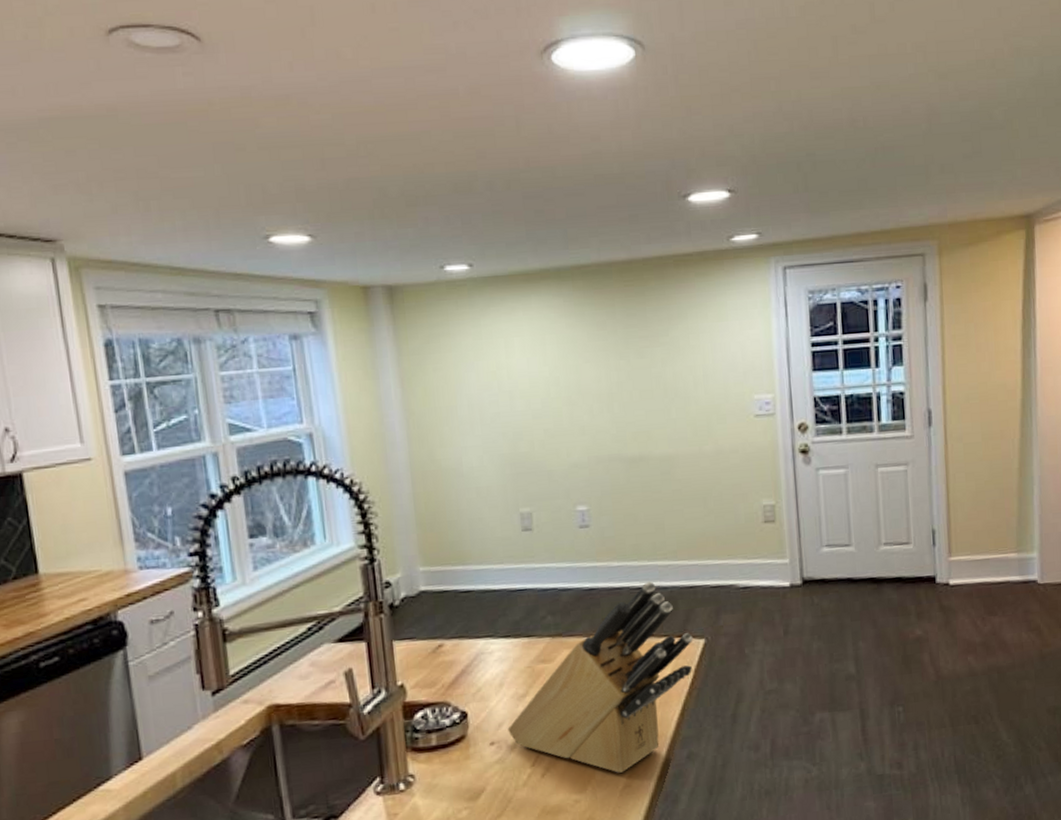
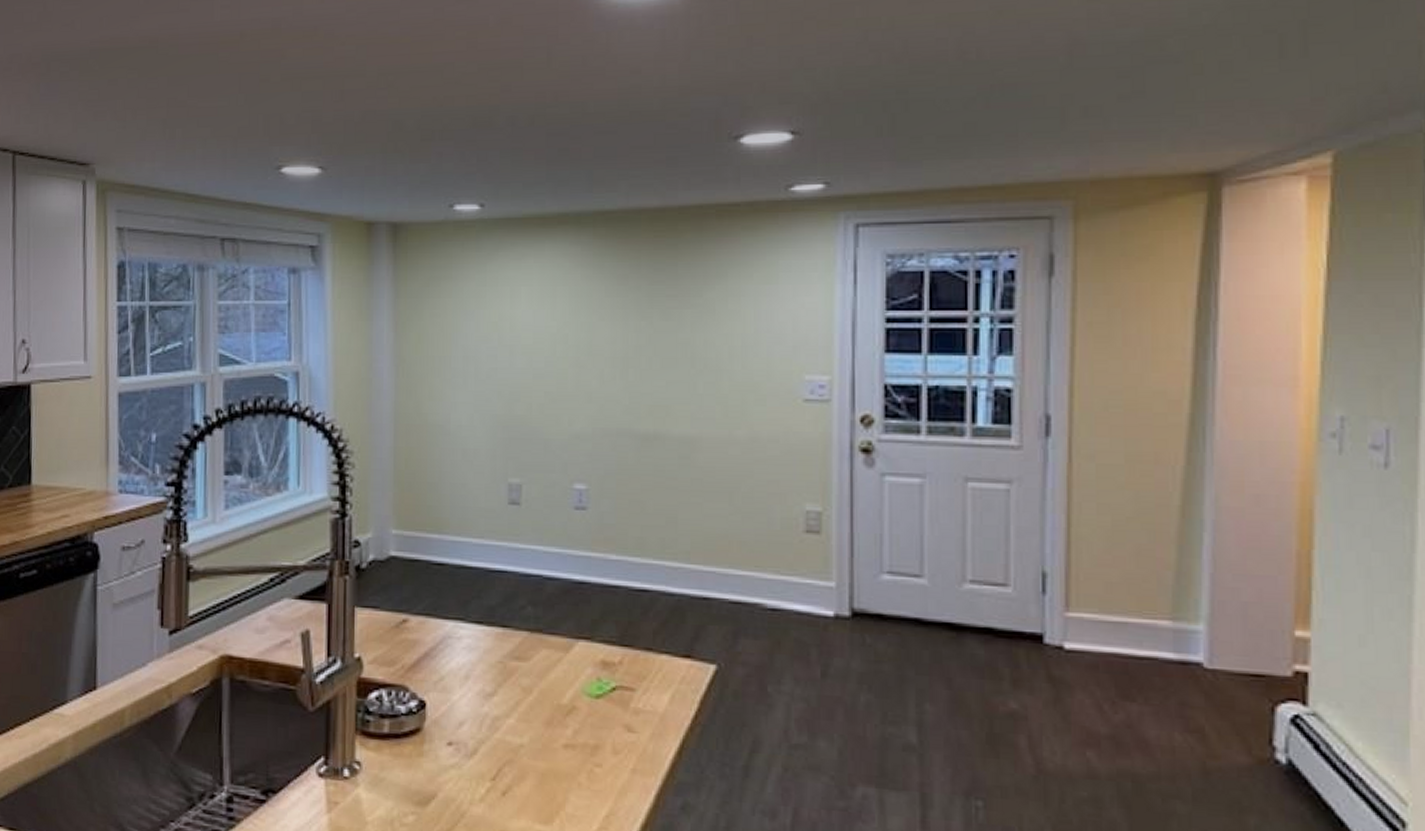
knife block: present [508,581,693,773] -> none [469,584,702,810]

